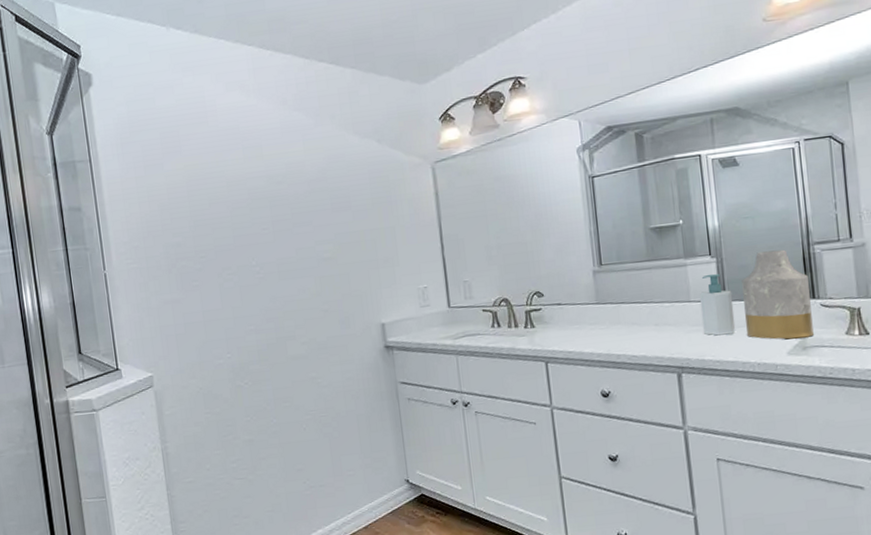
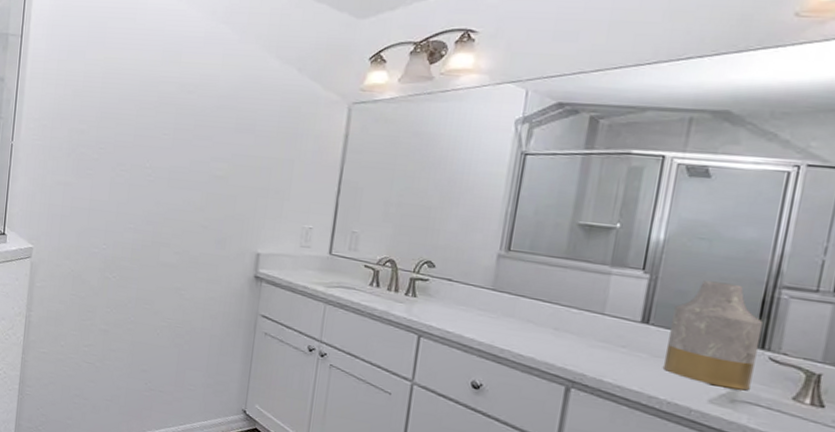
soap bottle: present [699,274,736,336] -> none [609,290,659,362]

